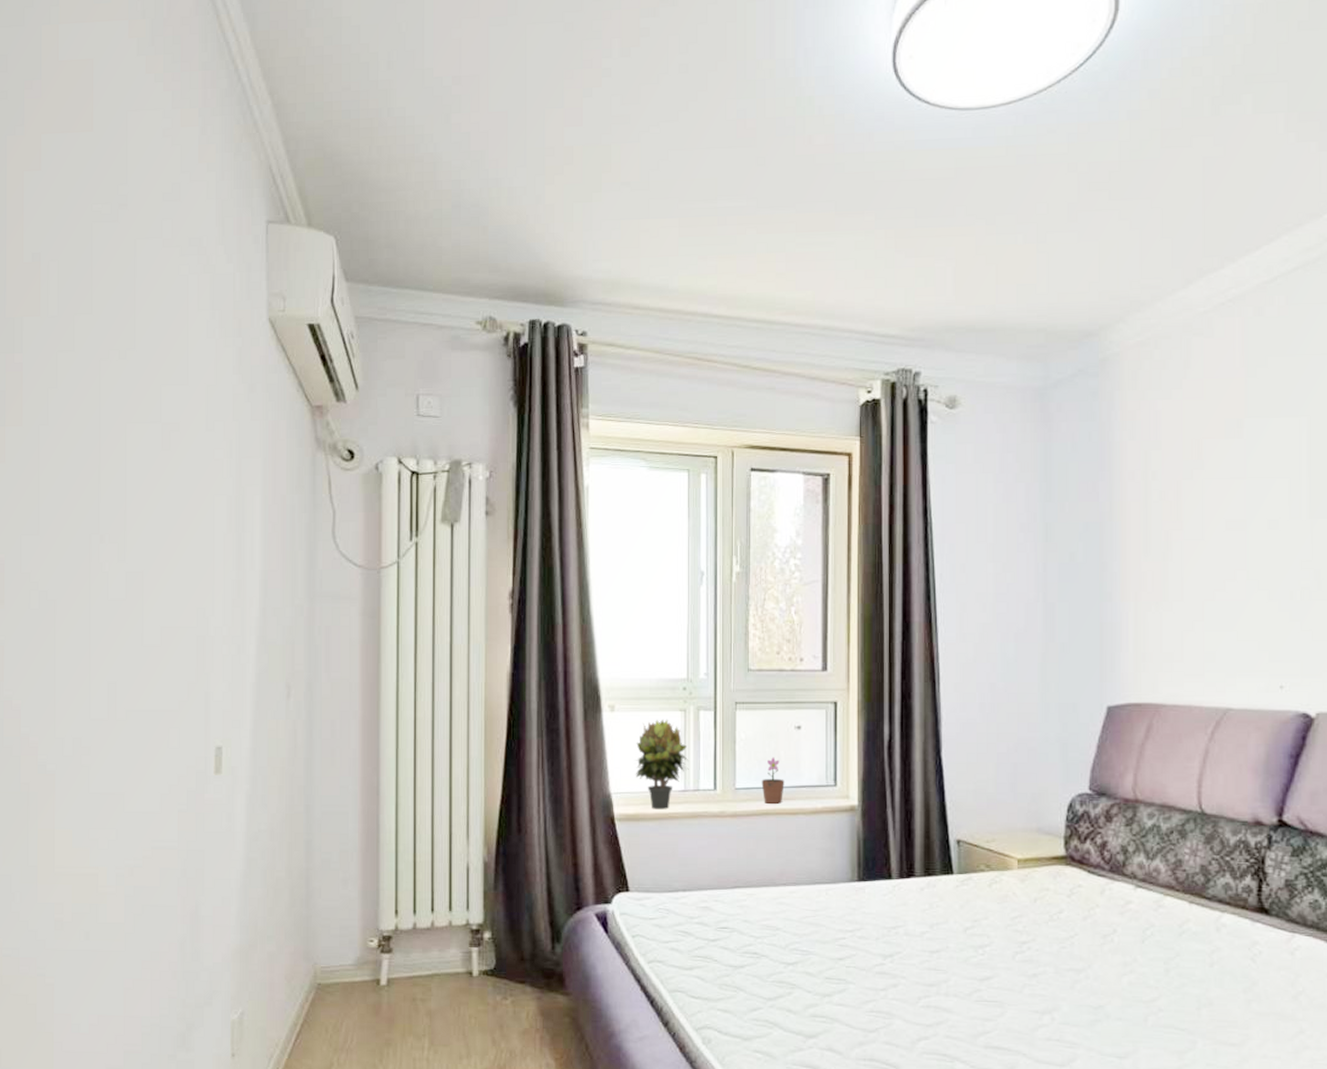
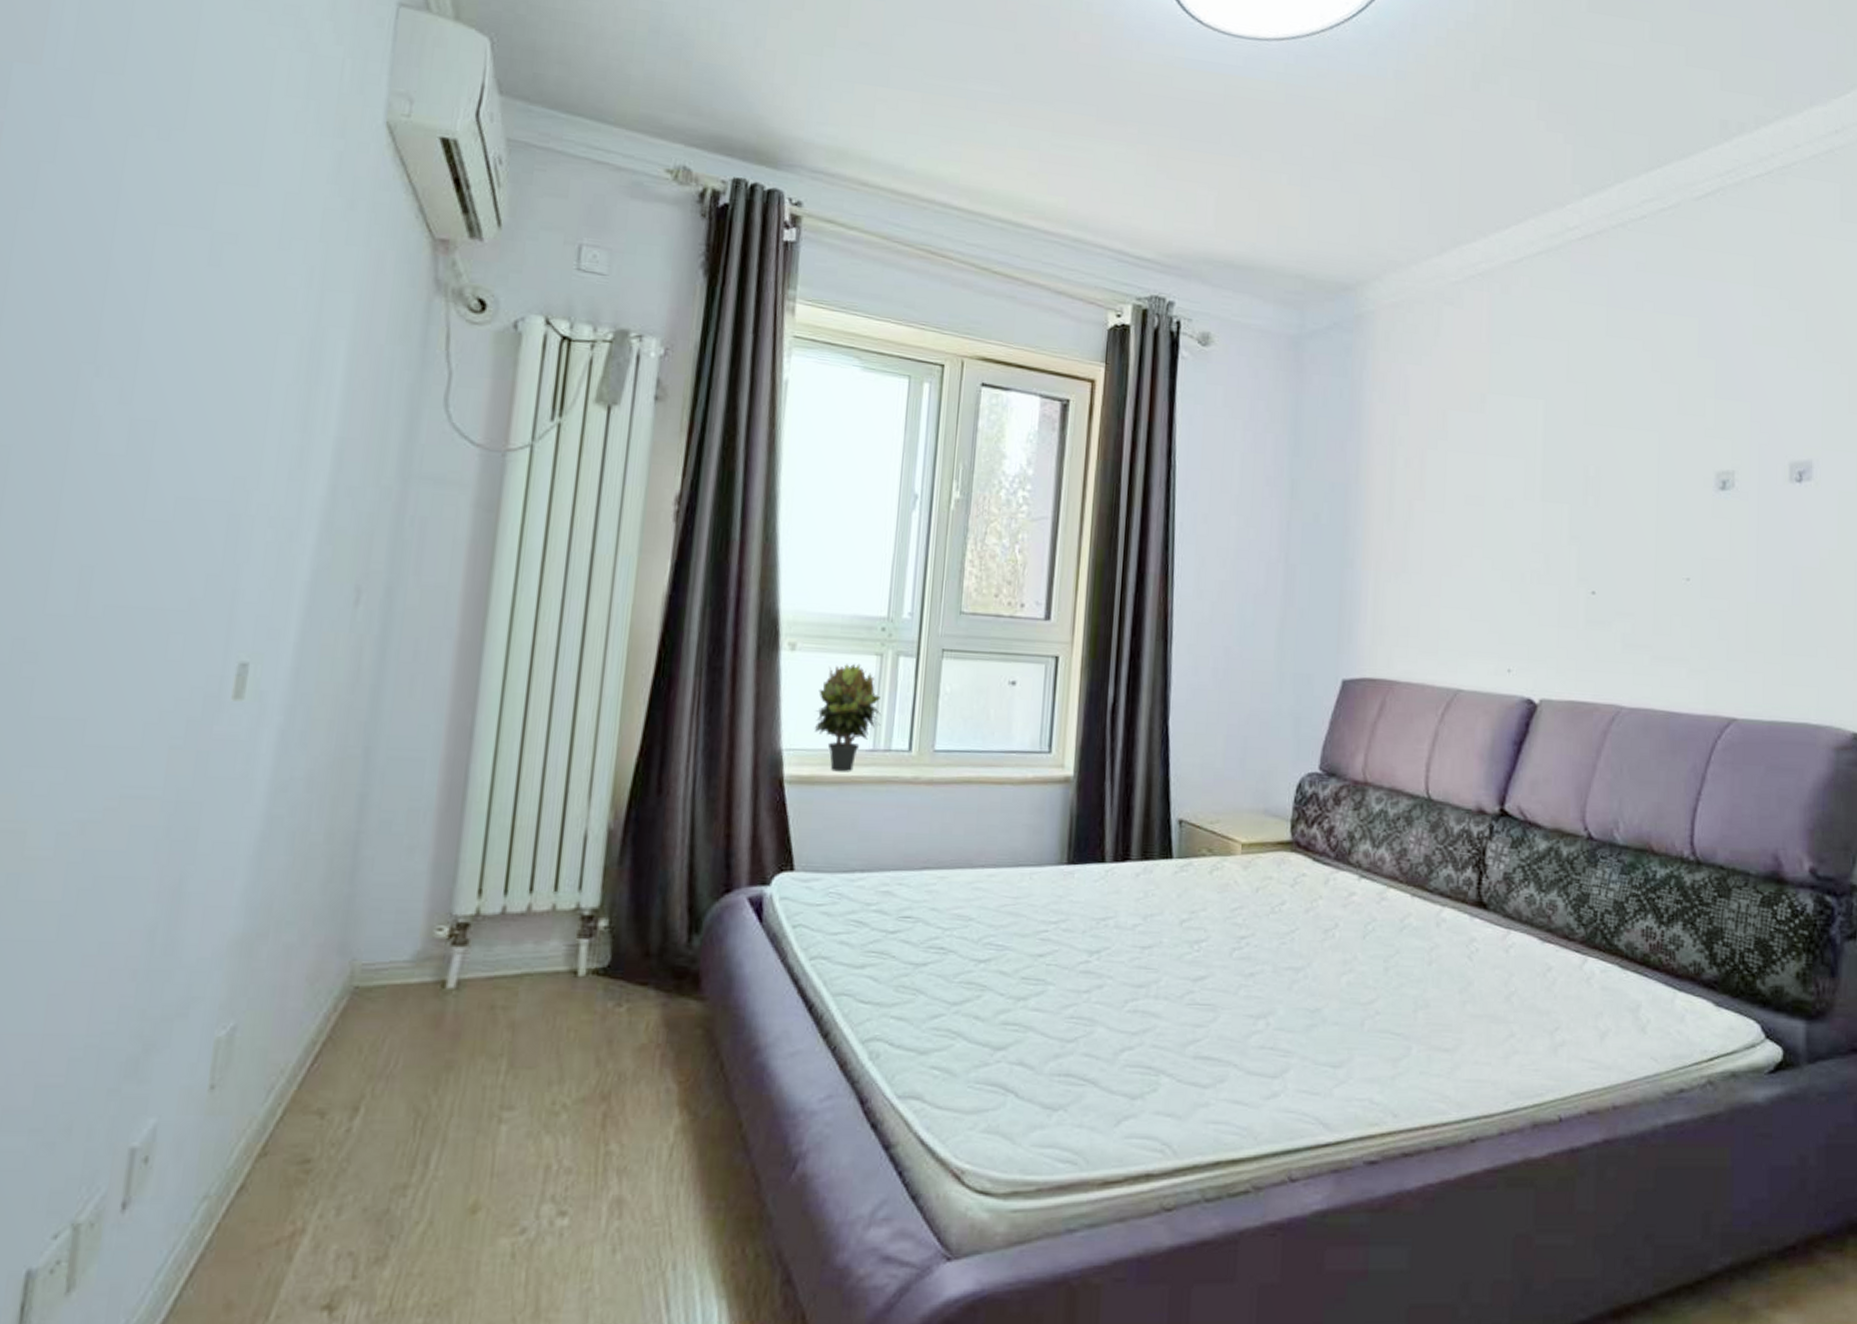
flowerpot: present [761,757,785,805] -> none [965,716,992,772]

